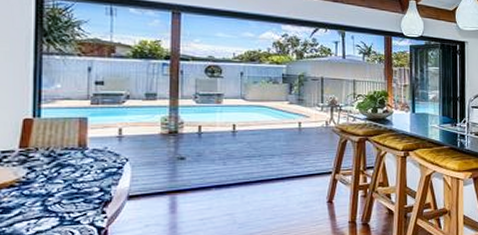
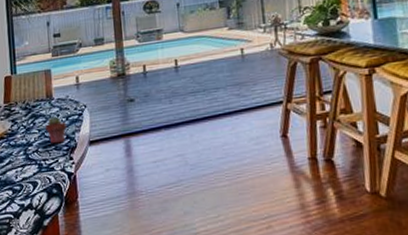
potted succulent: none [74,167,102,196] -> present [45,116,67,144]

